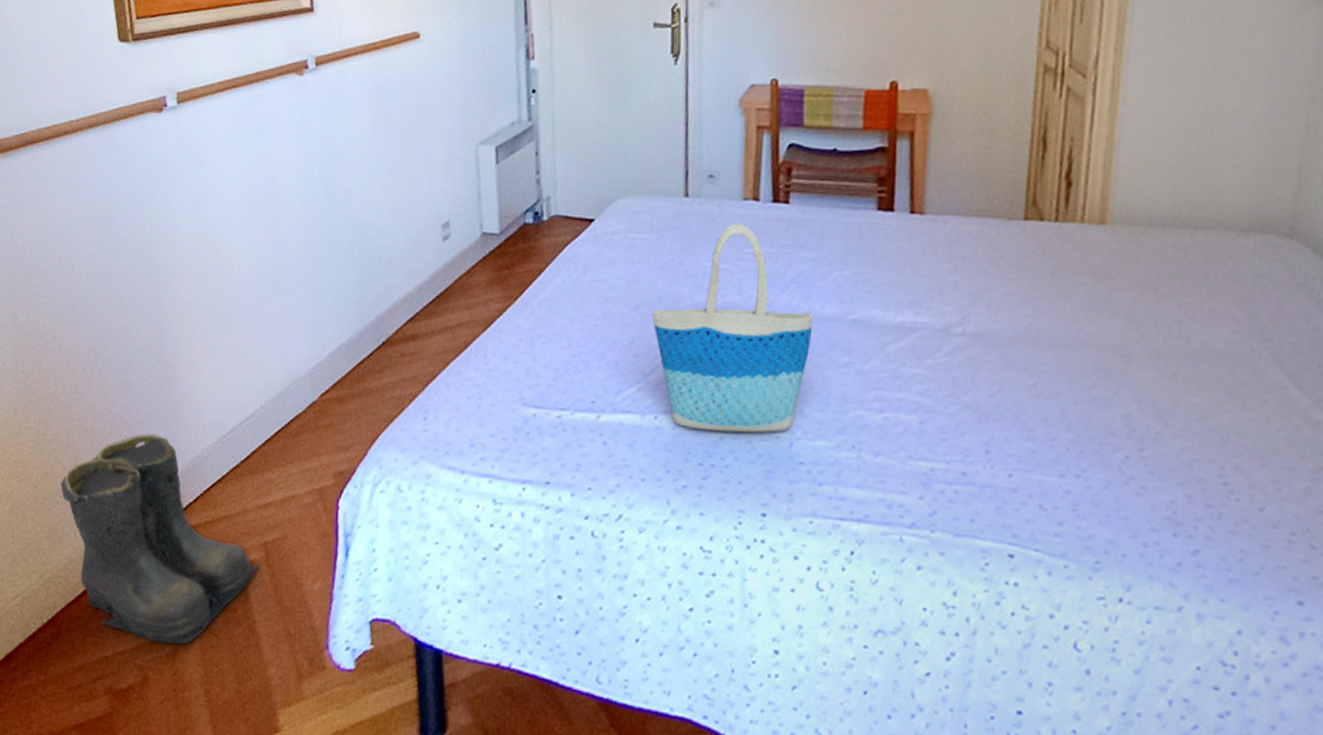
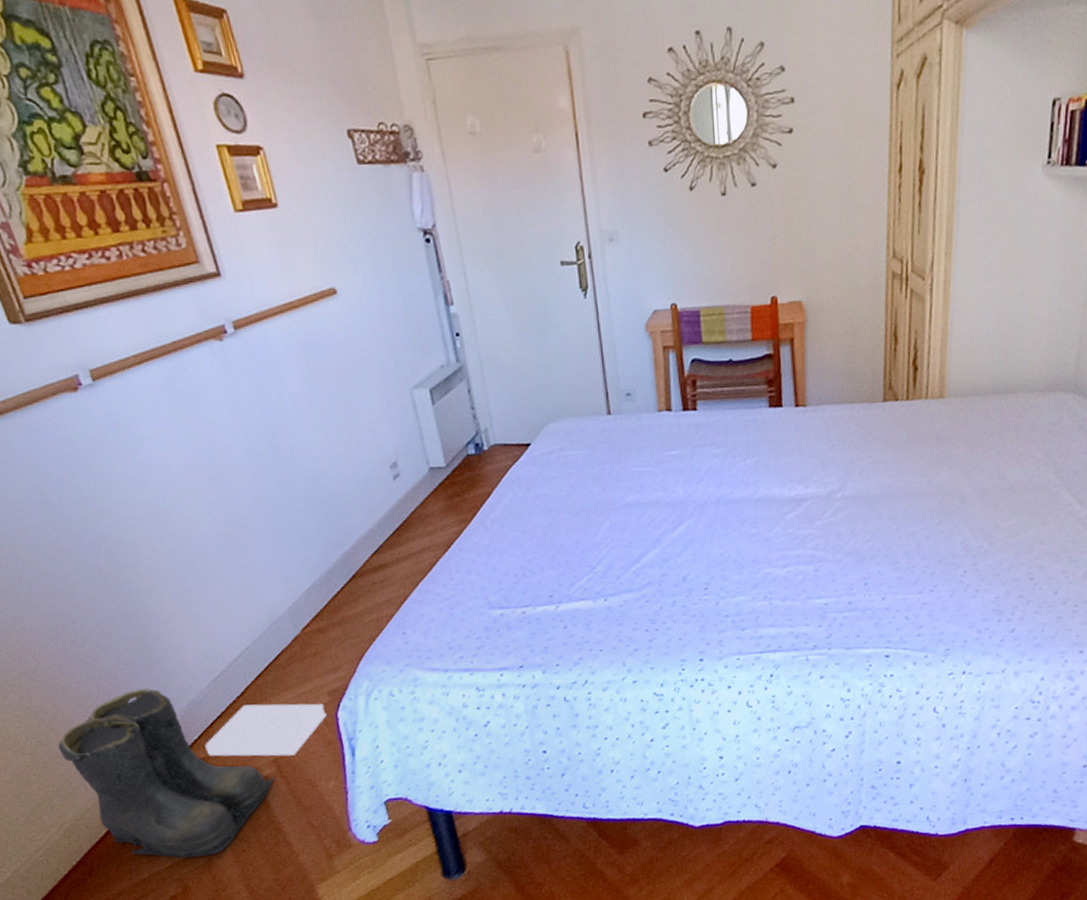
bible: none [198,472,327,542] -> present [205,703,327,757]
tote bag: present [652,224,813,433] -> none [592,432,726,604]

